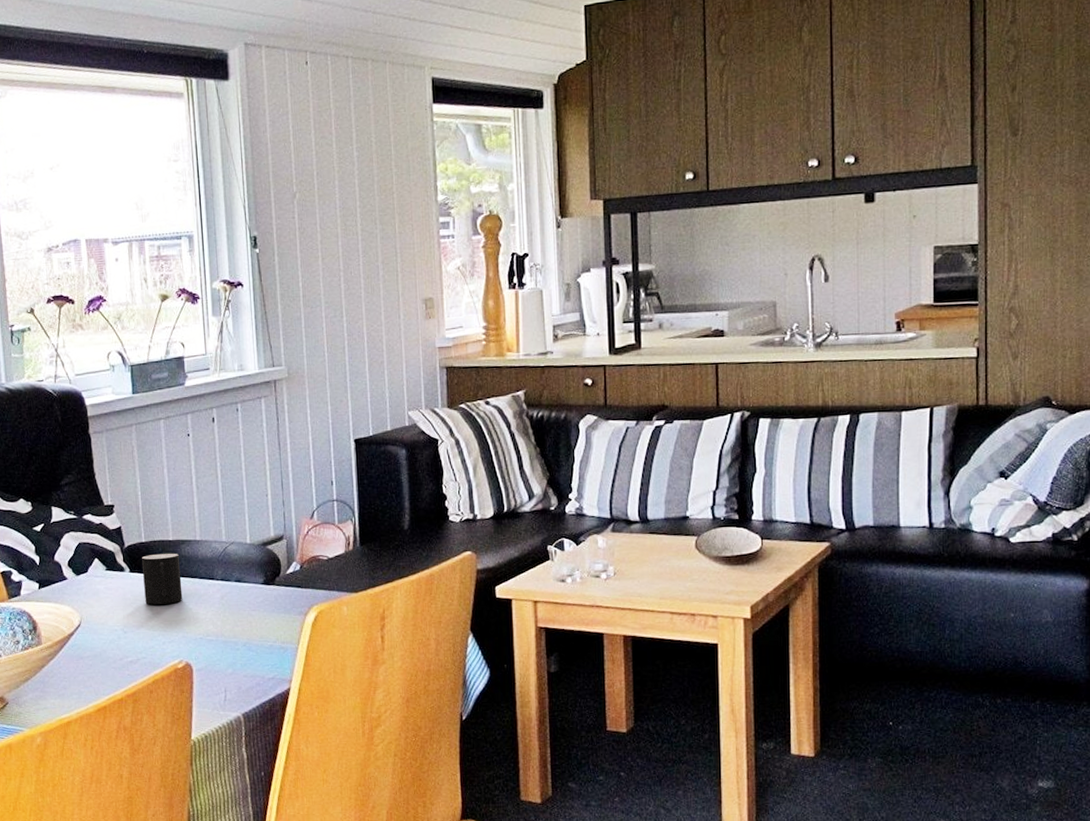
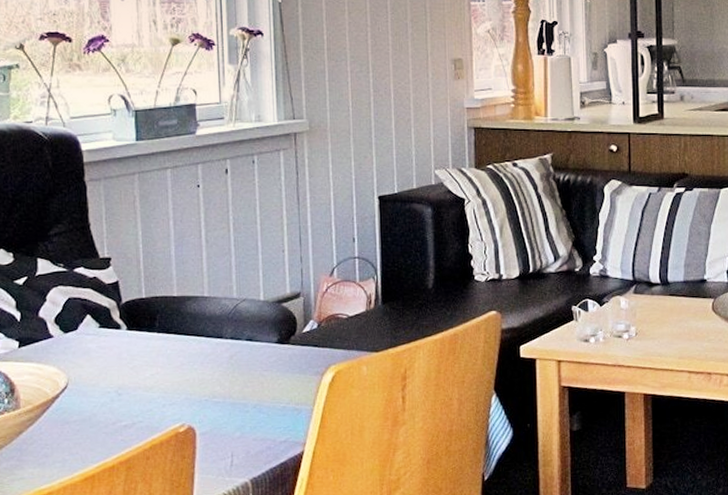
cup: present [141,553,183,605] -> none [140,310,187,365]

